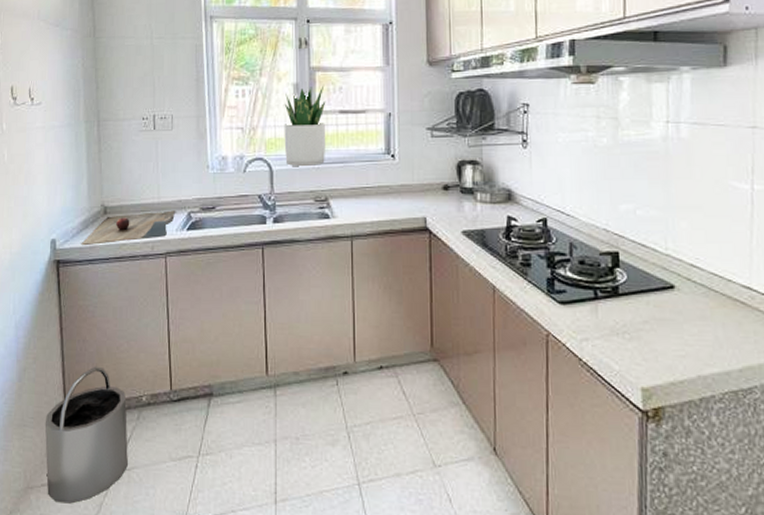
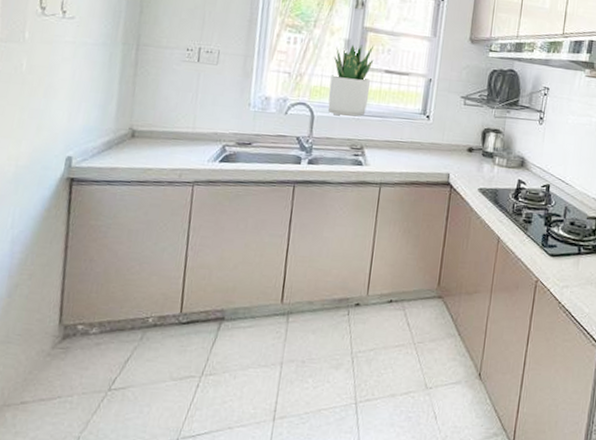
bucket: present [44,366,128,504] -> none [26,286,131,422]
cutting board: present [81,210,176,246] -> none [101,139,211,167]

